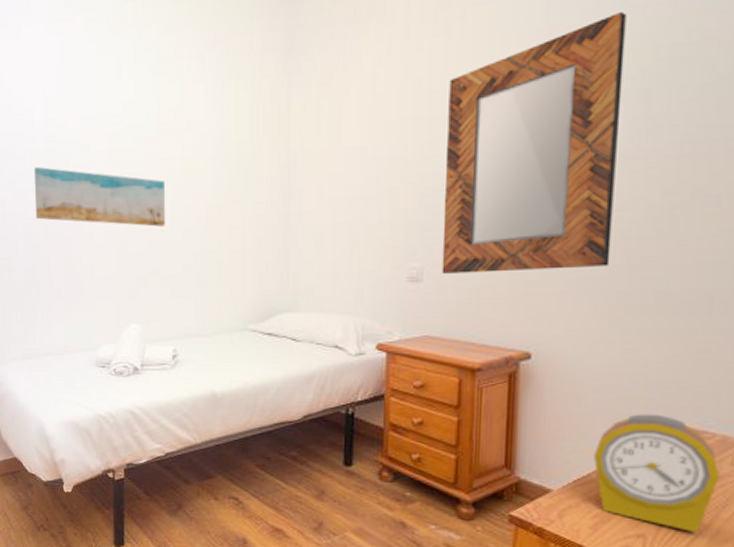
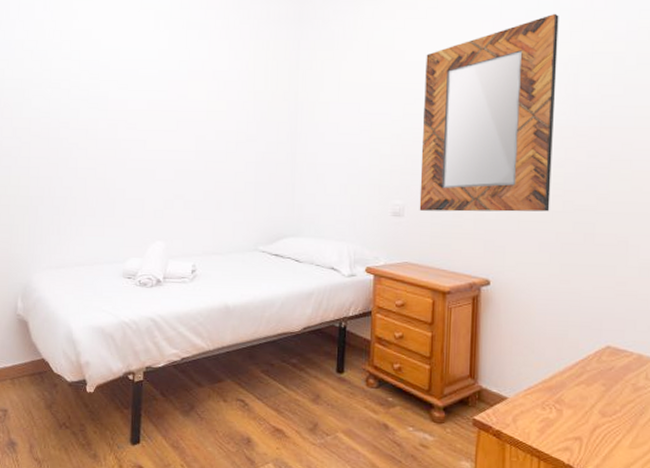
wall art: present [33,167,165,227] -> none [76,100,191,158]
alarm clock: present [593,414,721,534] -> none [539,334,638,437]

